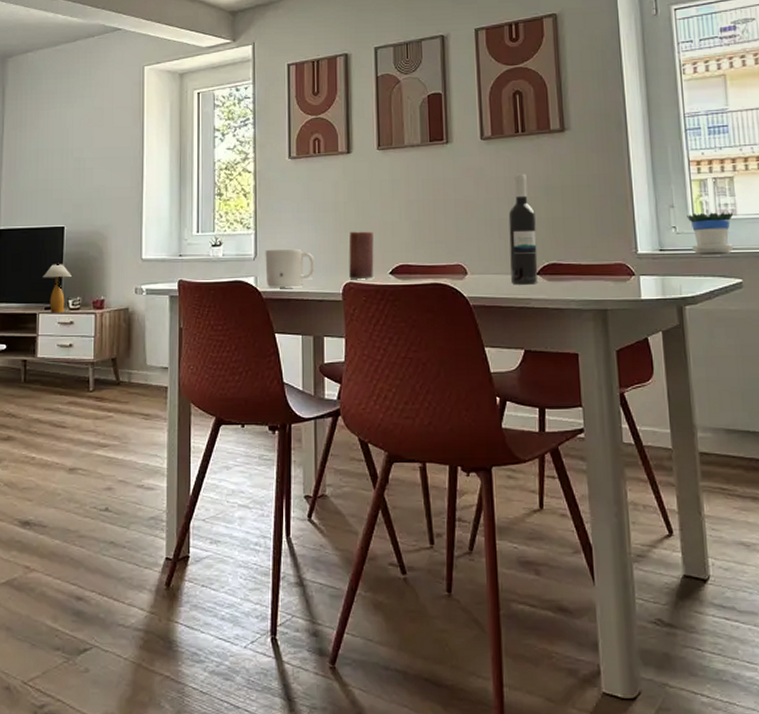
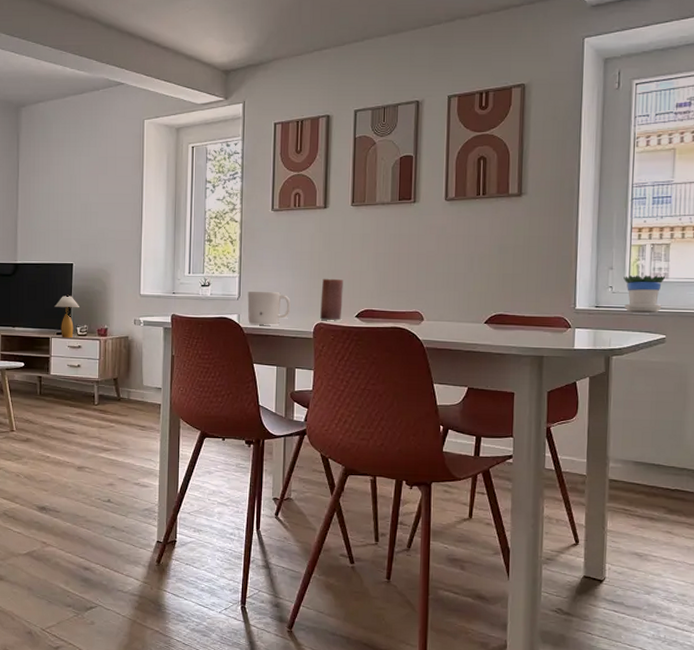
wine bottle: present [508,173,538,285] -> none [461,233,488,332]

